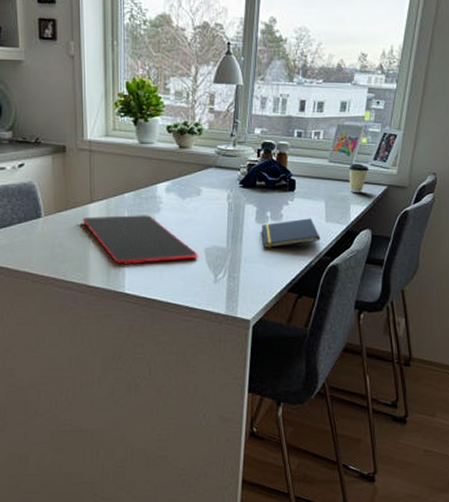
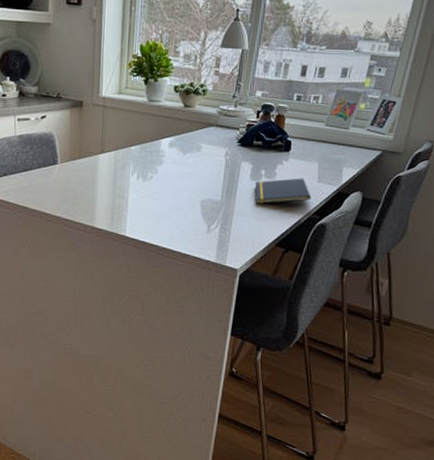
cutting board: present [82,215,198,265] -> none [93,165,194,211]
coffee cup: present [349,163,369,192] -> none [343,127,365,156]

